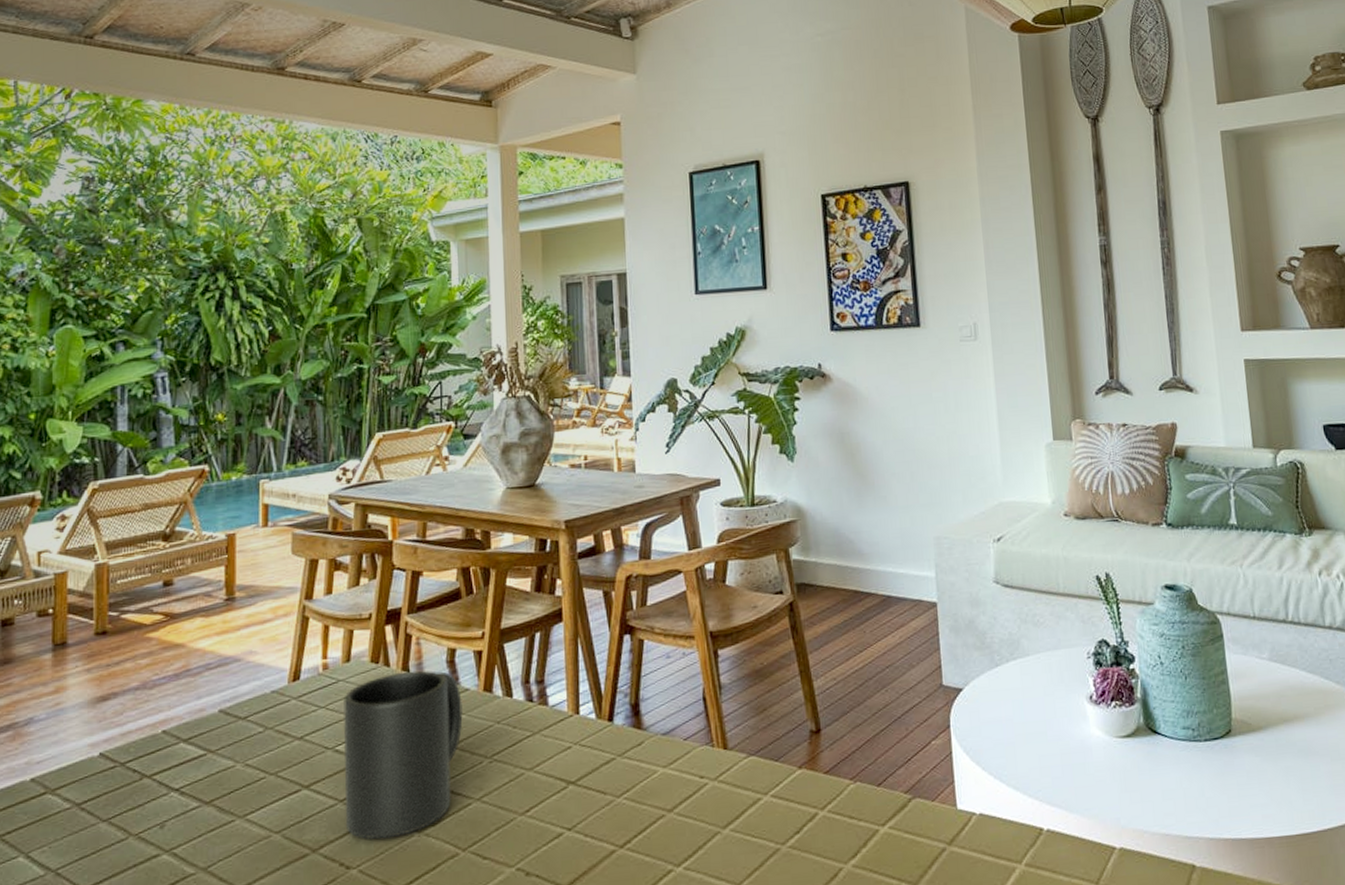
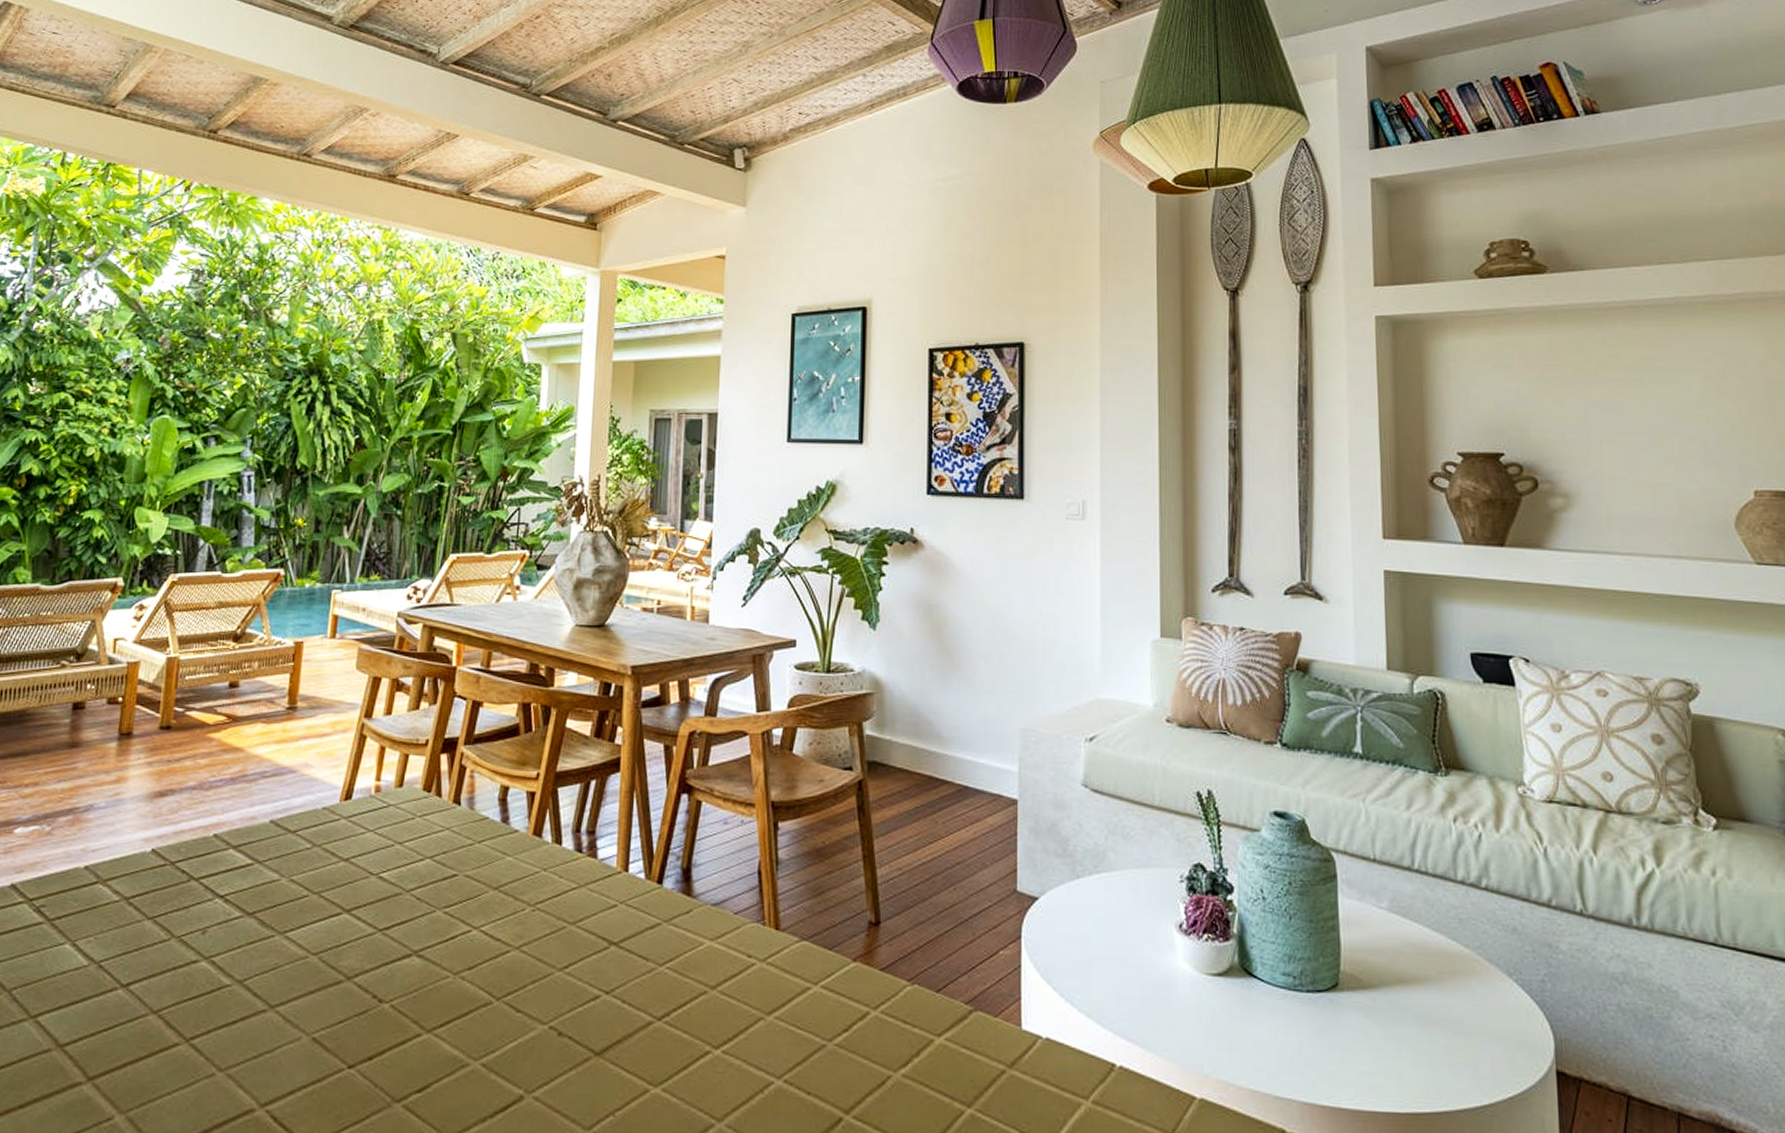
mug: present [343,670,463,840] -> none [382,804,511,976]

